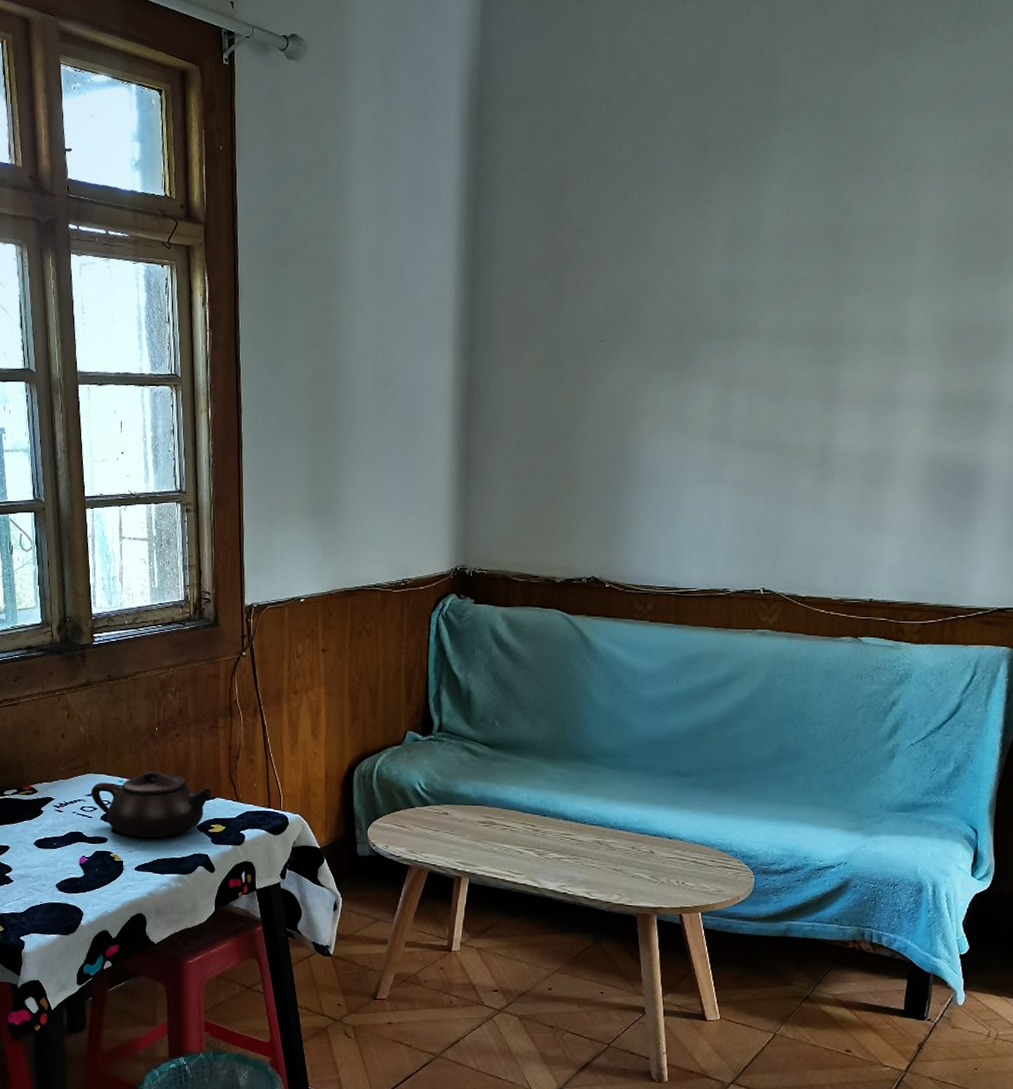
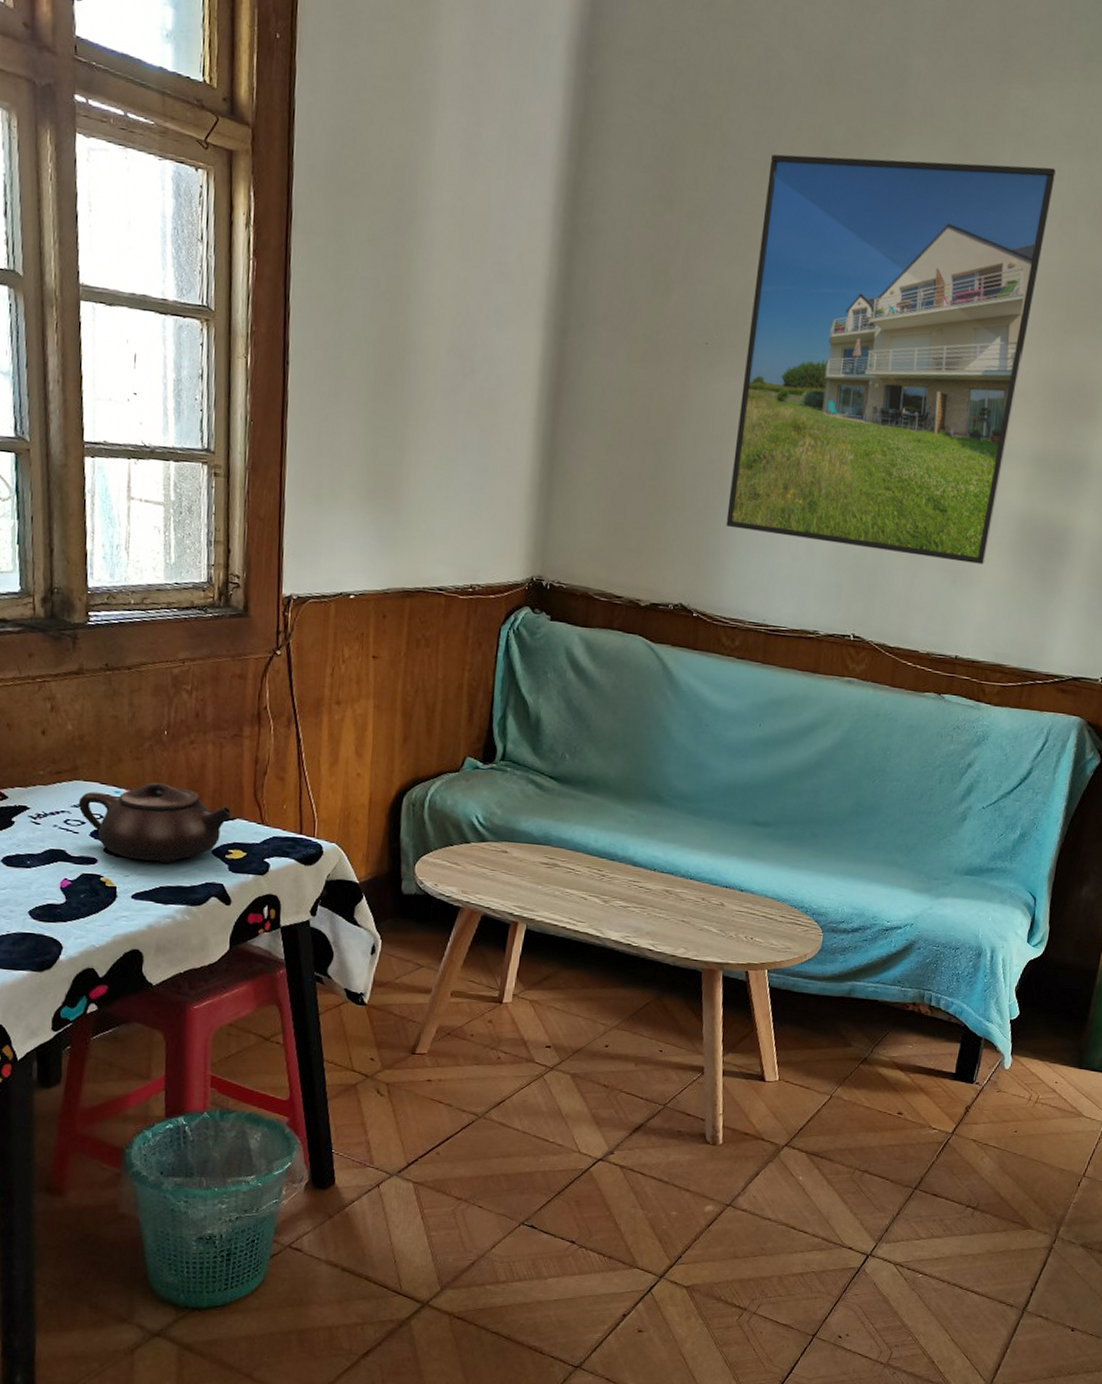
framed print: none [631,126,935,509] -> present [726,154,1056,564]

